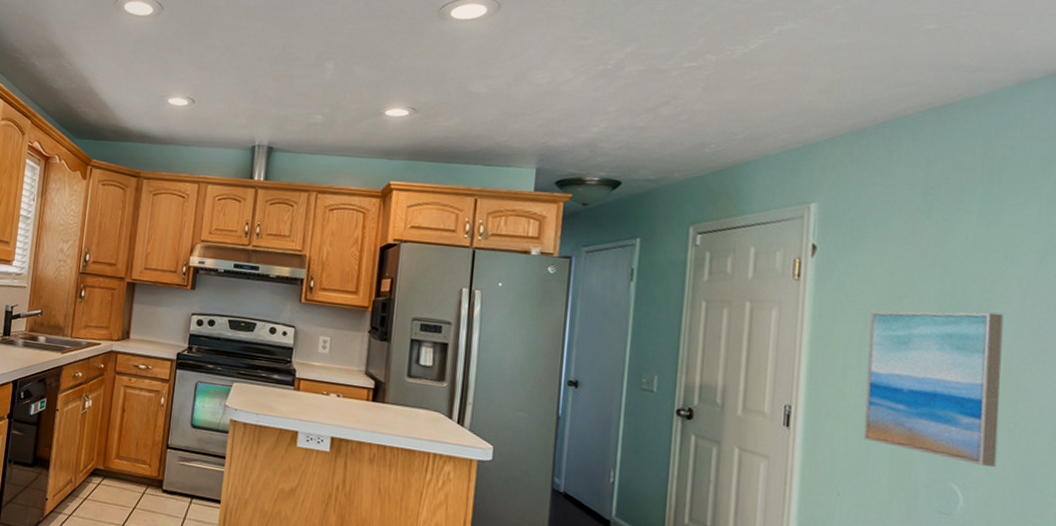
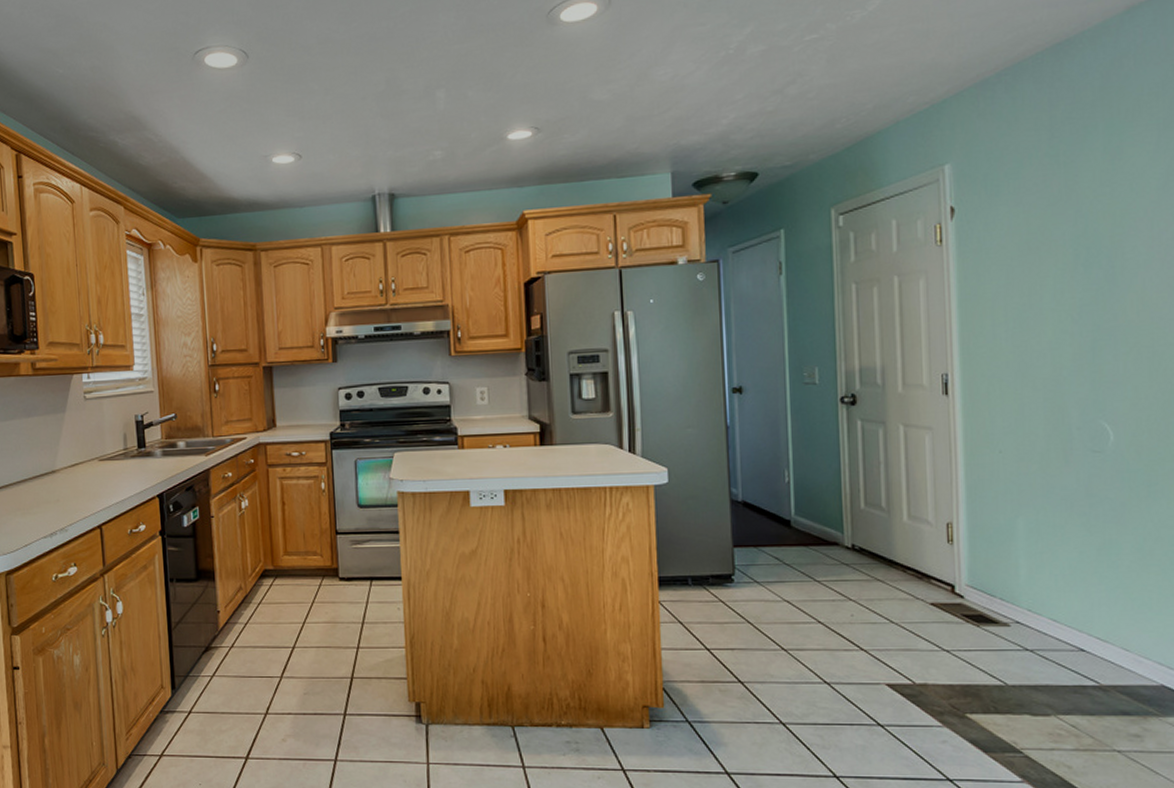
wall art: present [863,311,1003,467] -> none [1013,246,1140,399]

